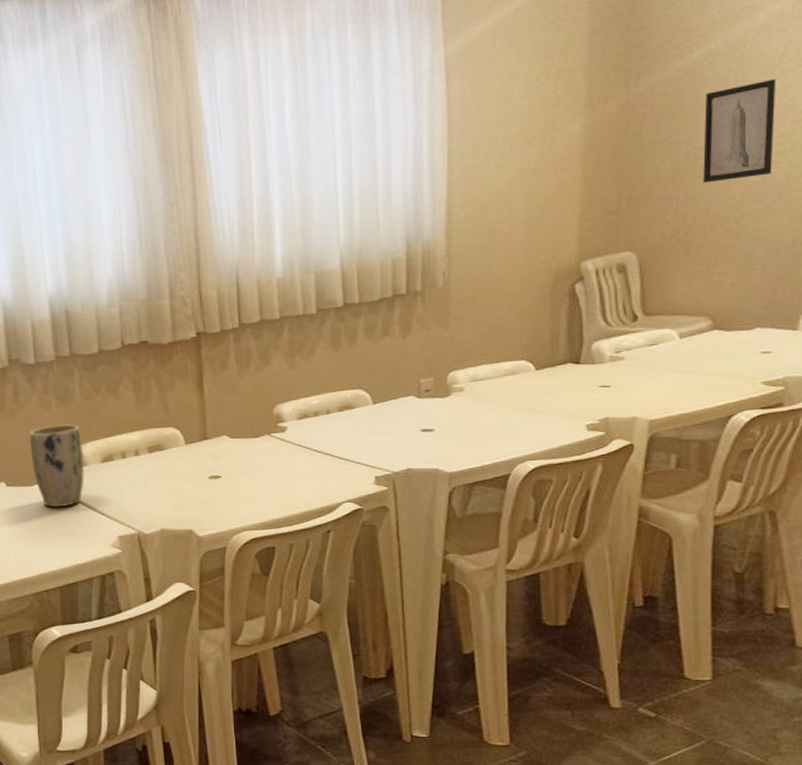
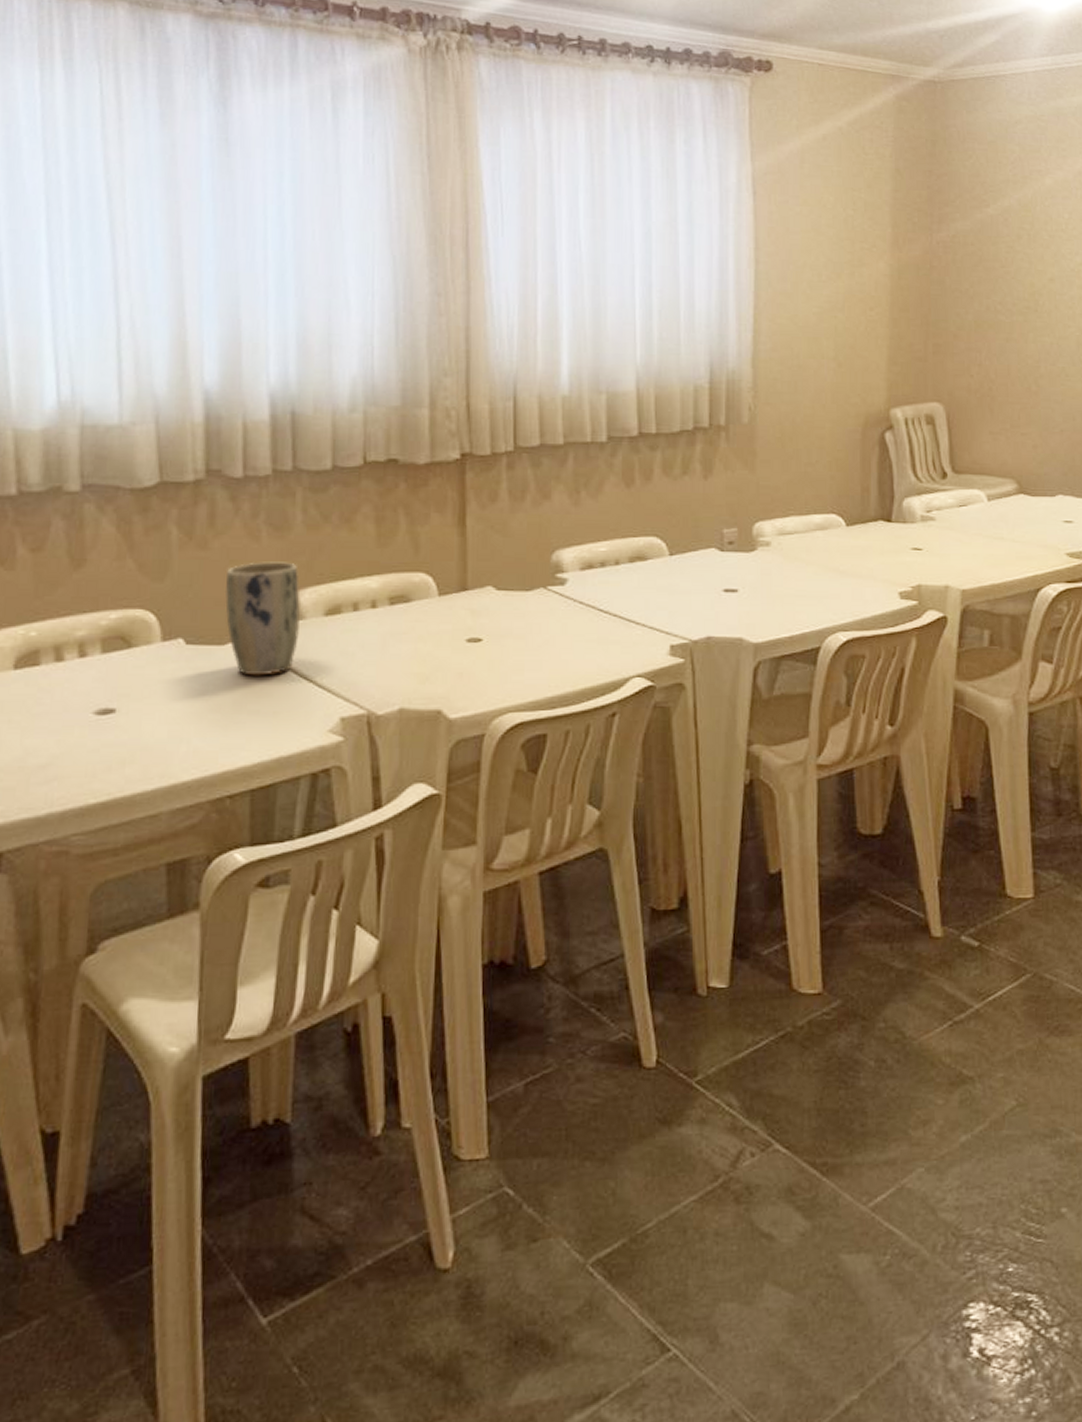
wall art: present [703,78,777,183] -> none [1002,243,1065,339]

